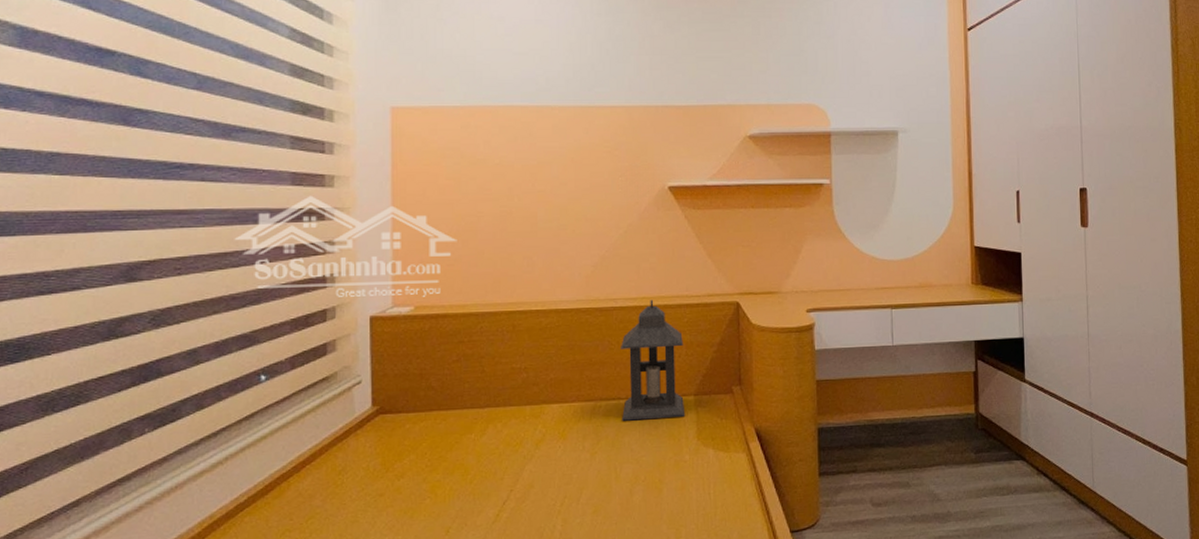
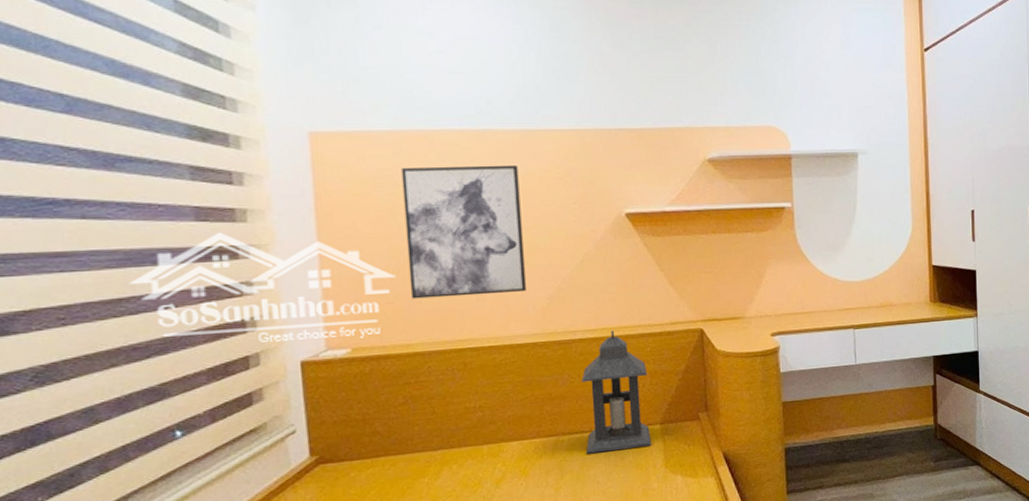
wall art: none [468,138,574,262] -> present [401,164,527,299]

